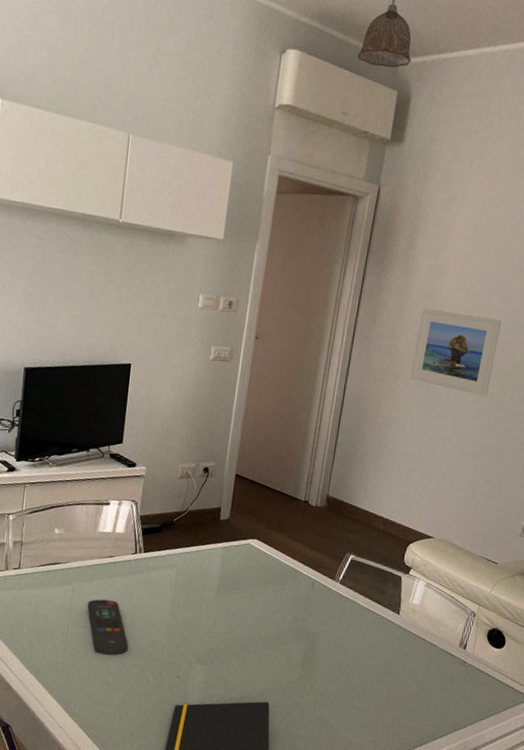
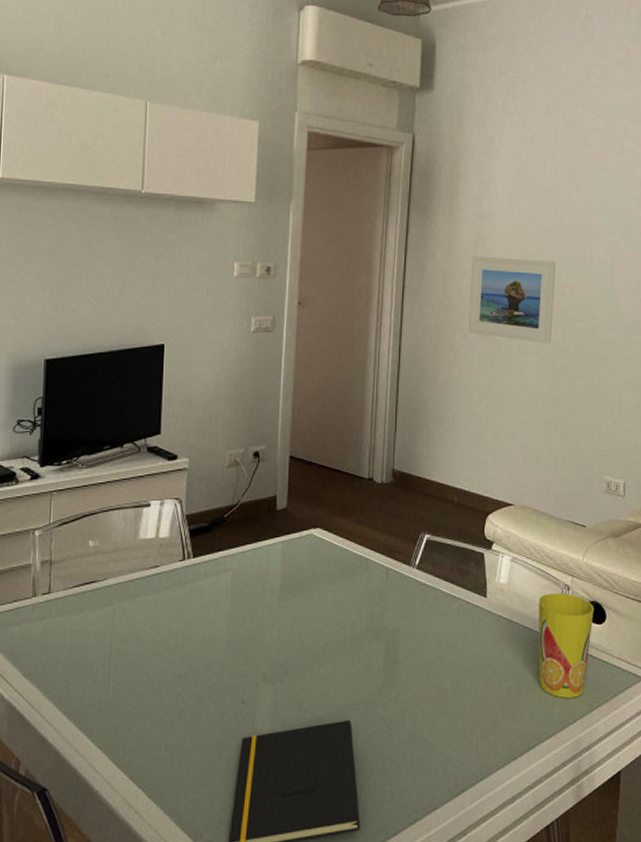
remote control: present [87,599,128,655] -> none [132,619,182,685]
cup: none [437,617,495,707] -> present [539,593,594,698]

